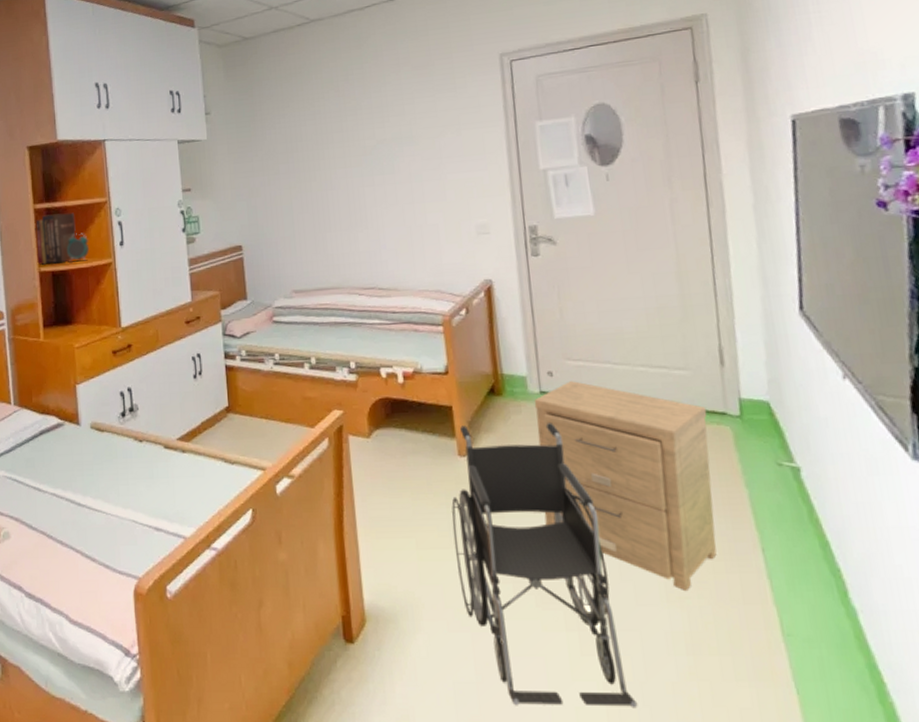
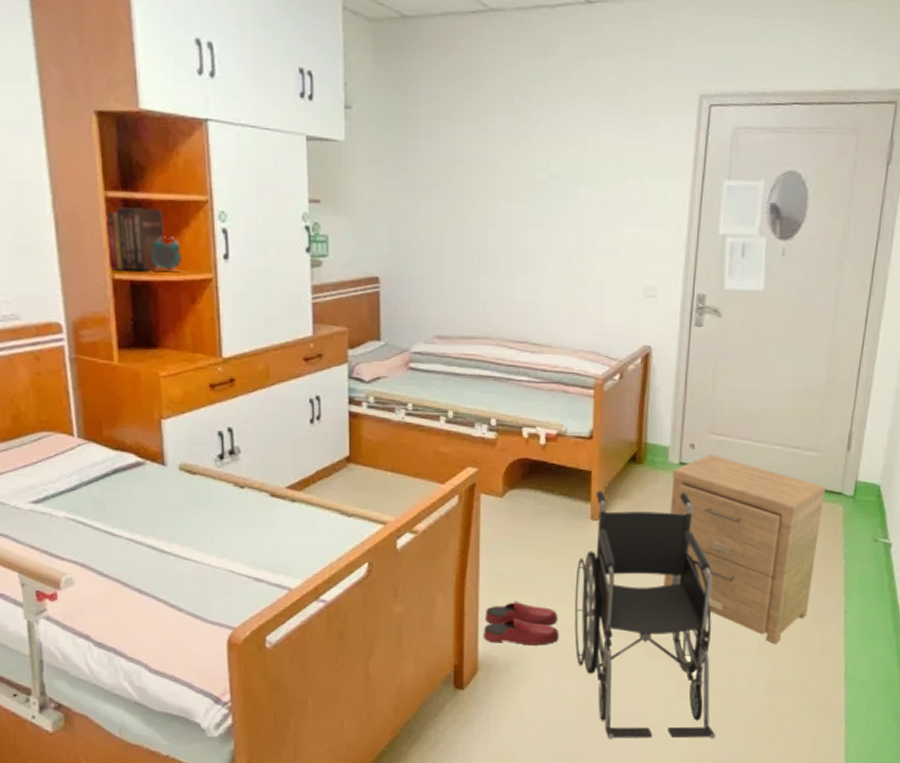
slippers: none [366,545,444,594] -> present [484,601,559,646]

